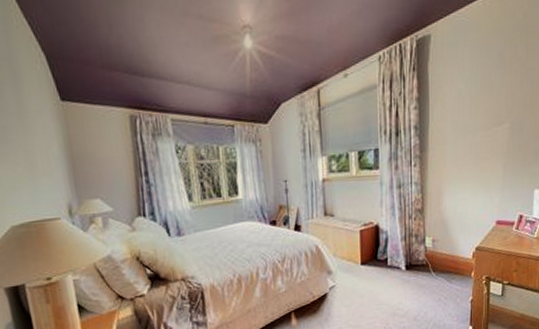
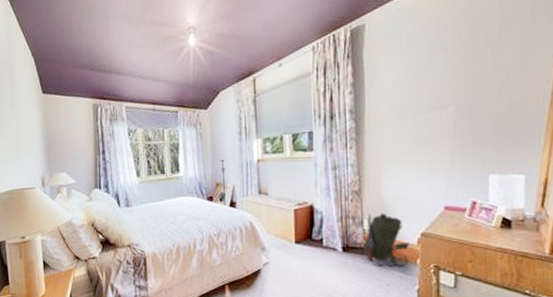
backpack: none [420,229,466,282] -> present [358,213,410,268]

